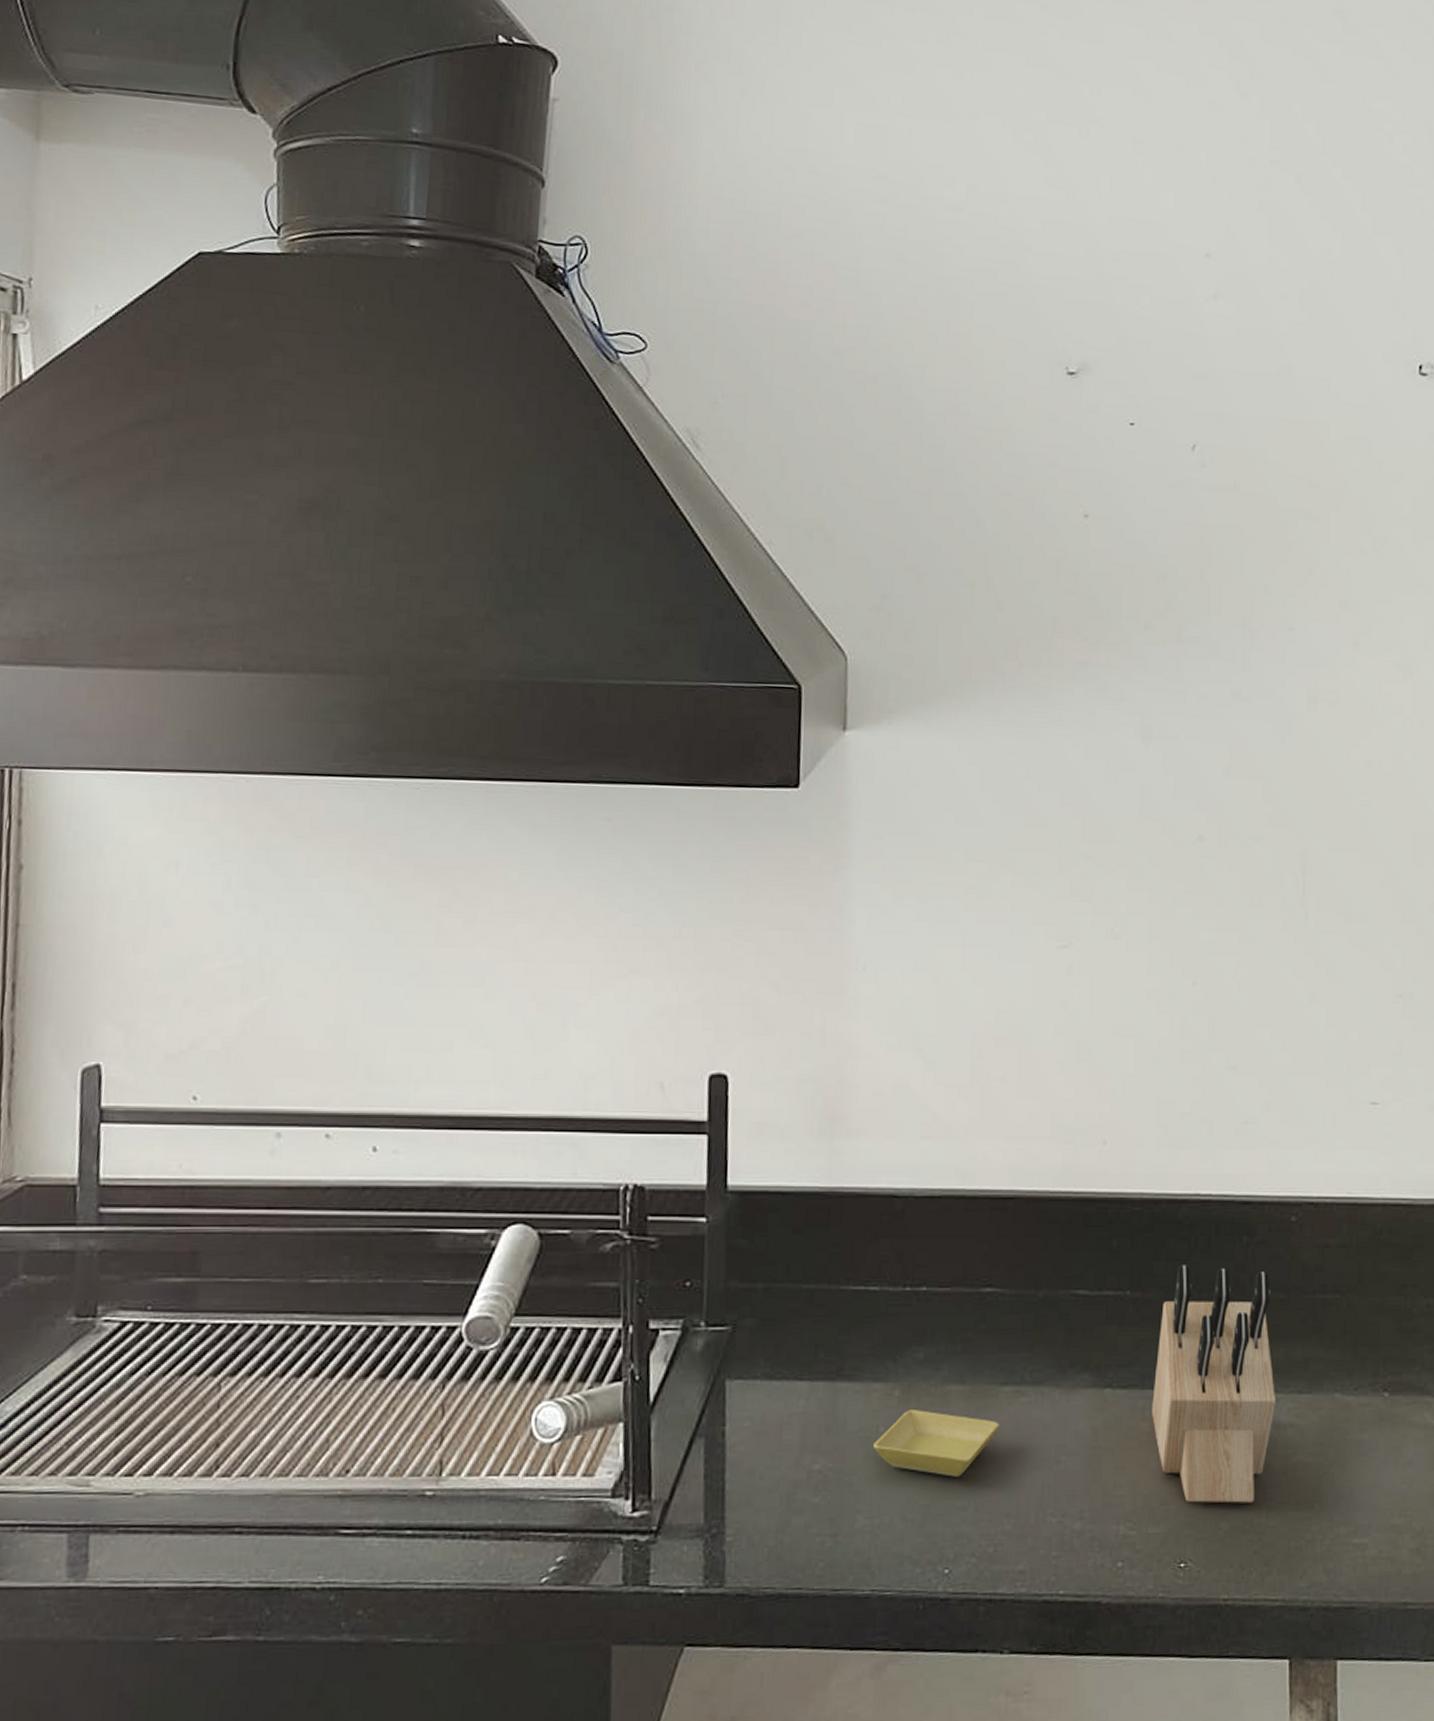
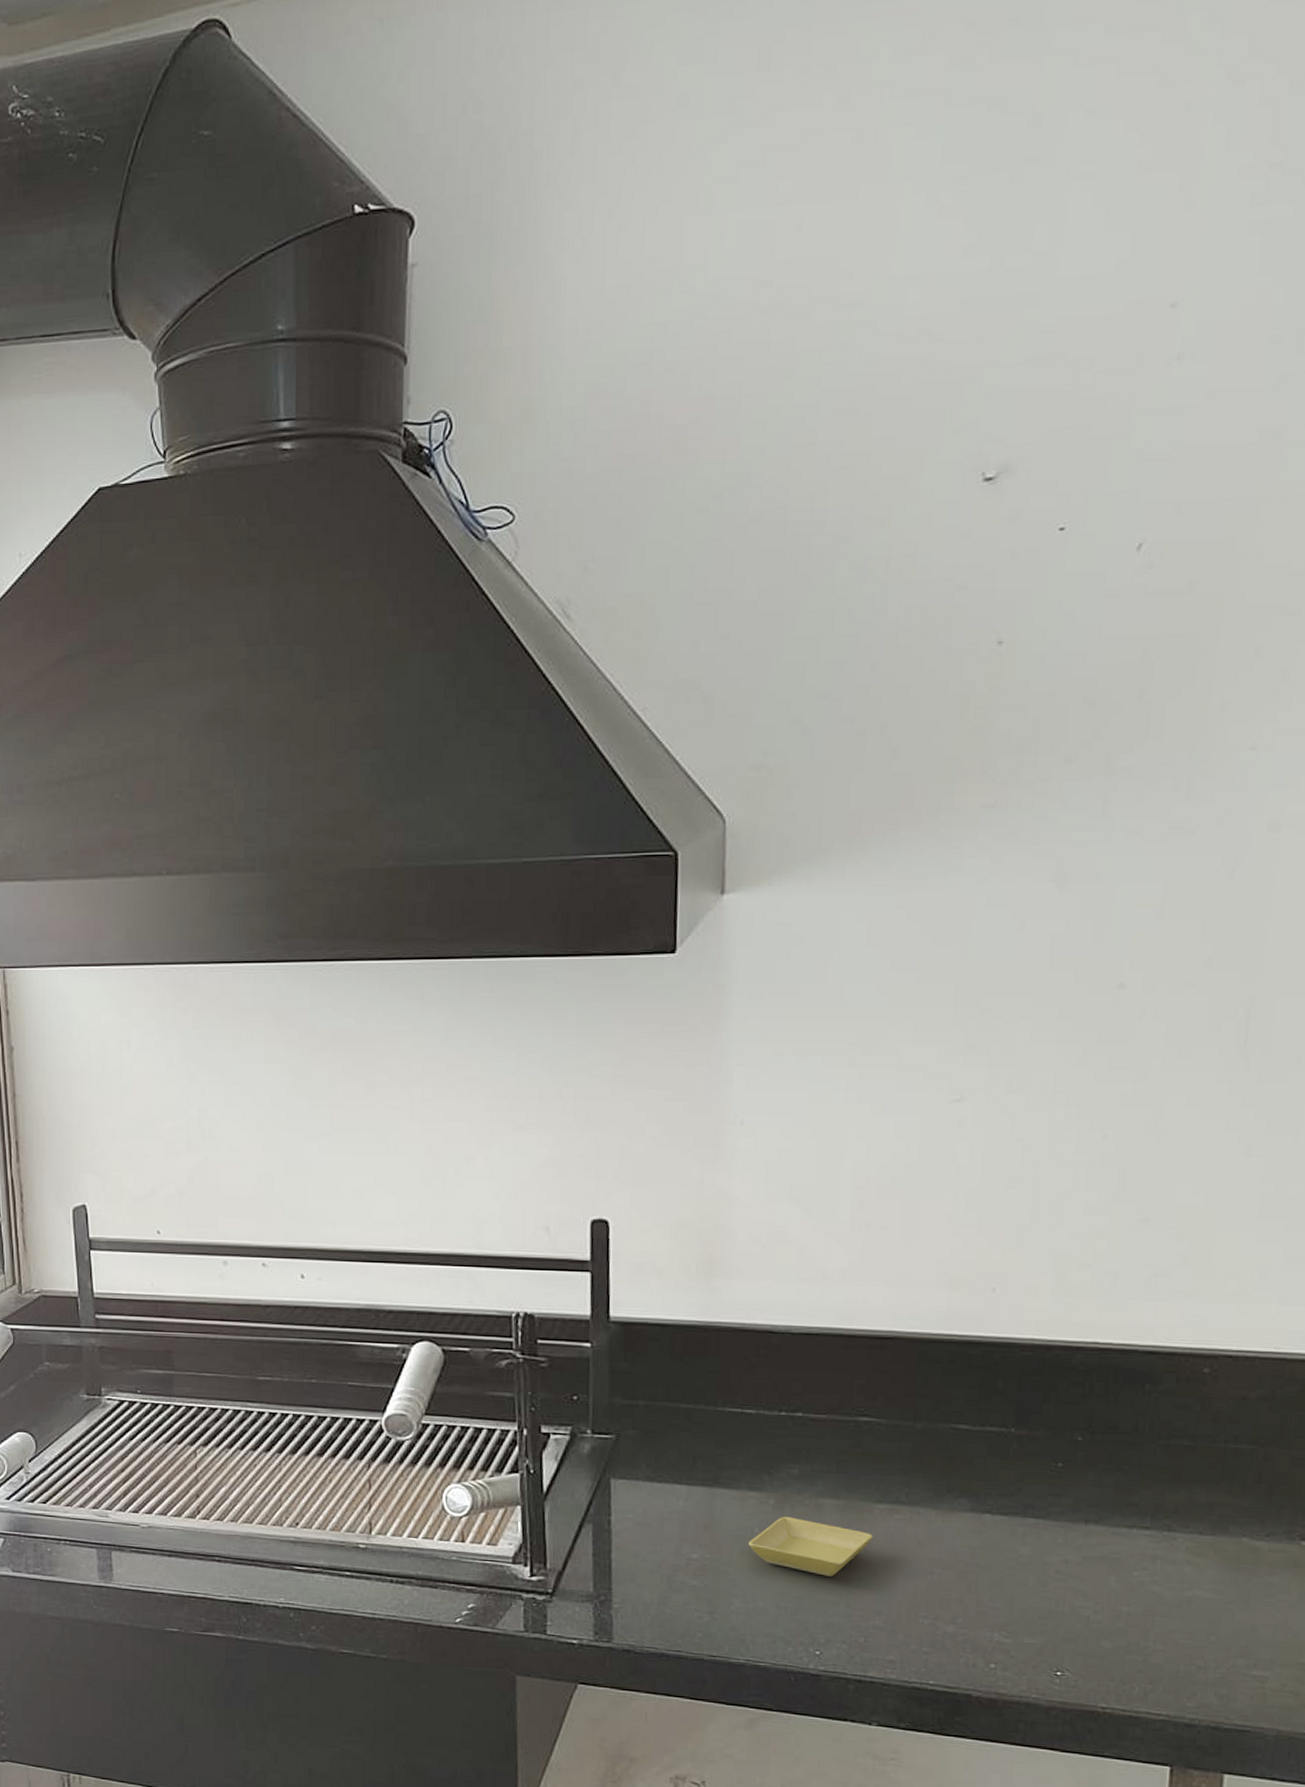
knife block: present [1152,1265,1277,1504] -> none [1033,1407,1174,1628]

